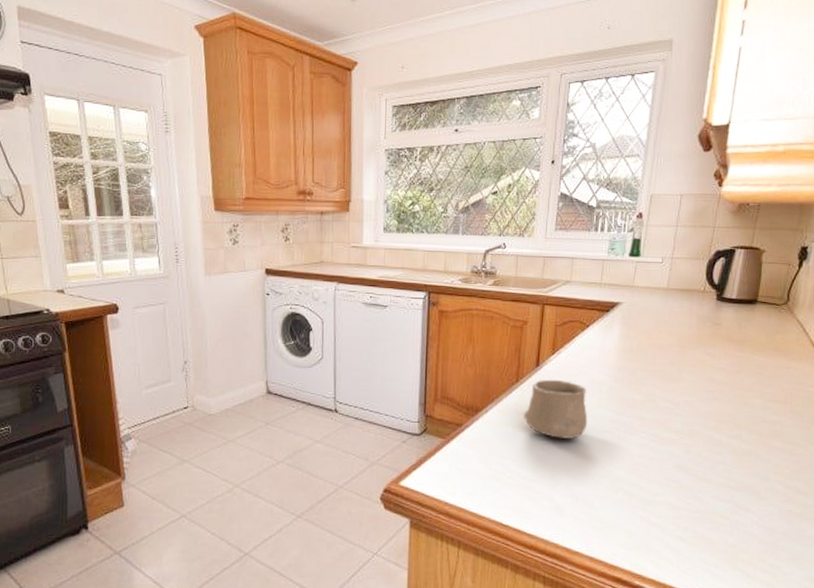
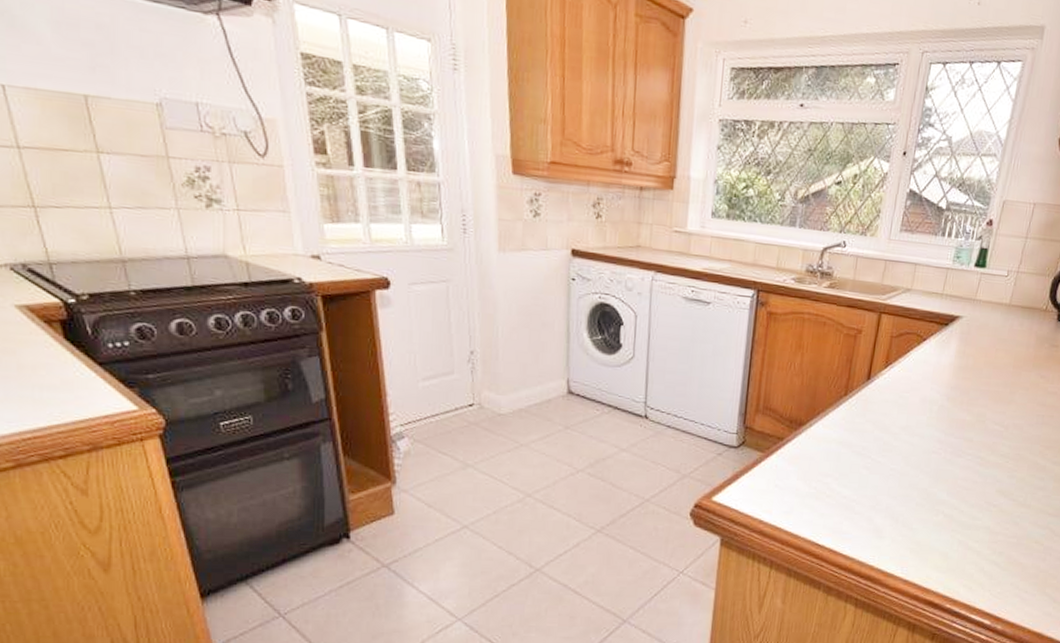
cup: present [523,379,588,439] -> none [849,394,917,458]

